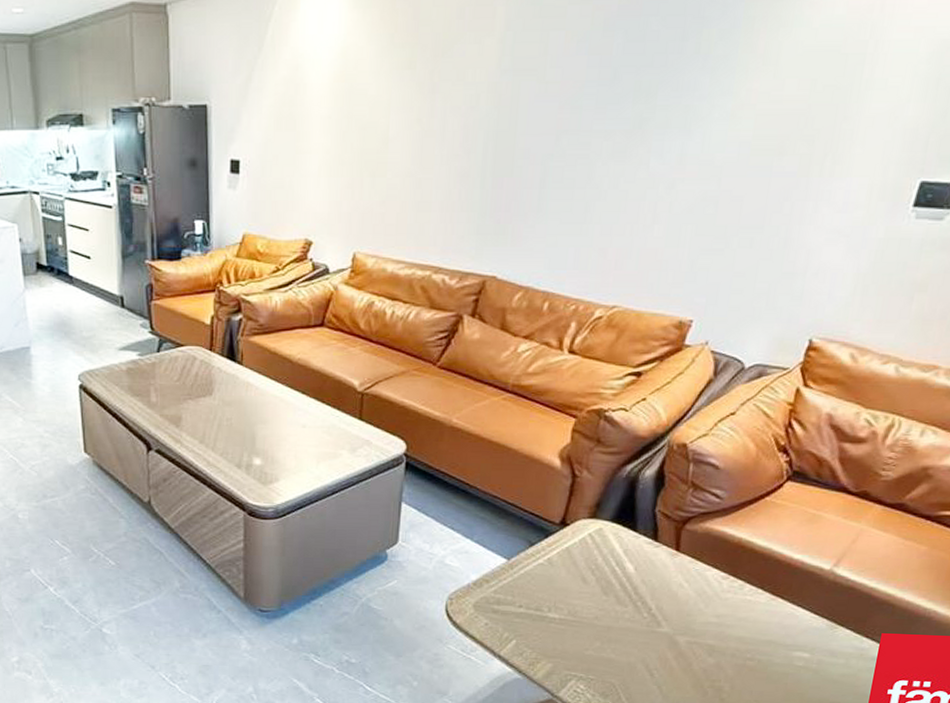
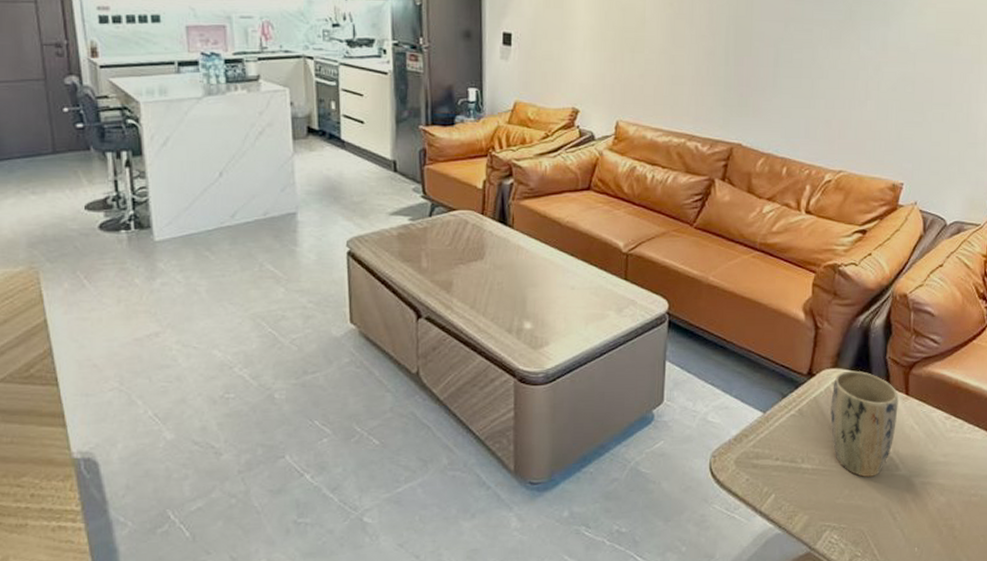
plant pot: none [583,522,667,631] -> present [830,370,899,477]

